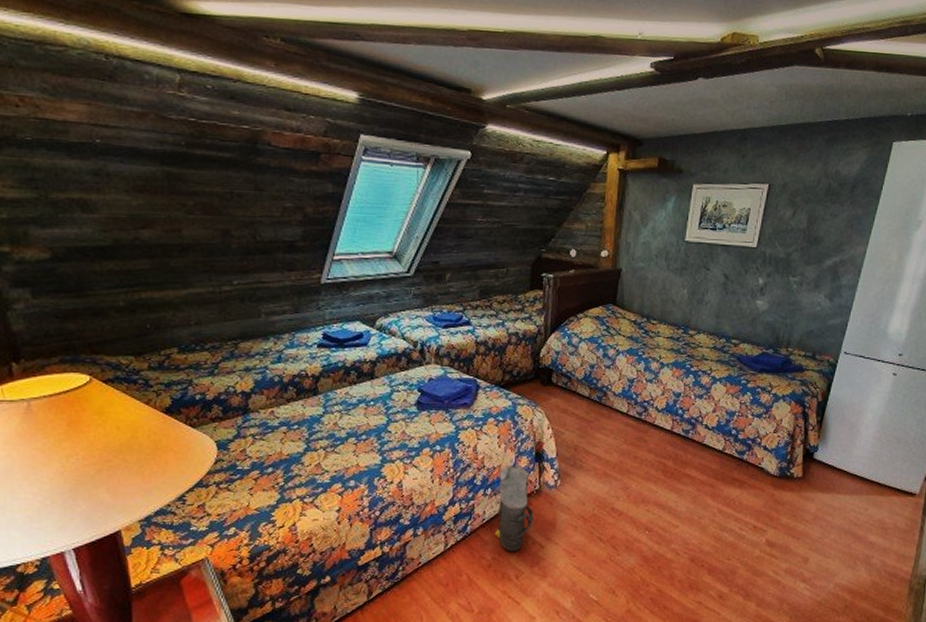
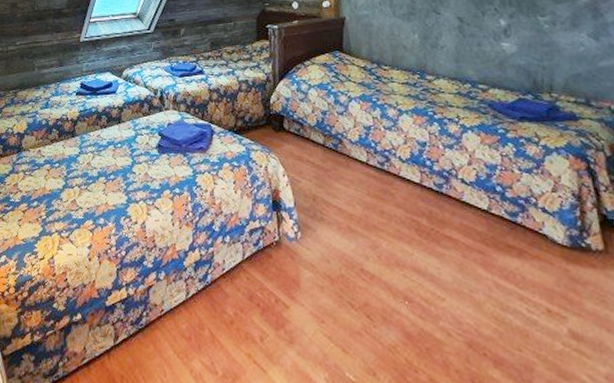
bag: present [494,464,534,551] -> none [235,211,275,309]

